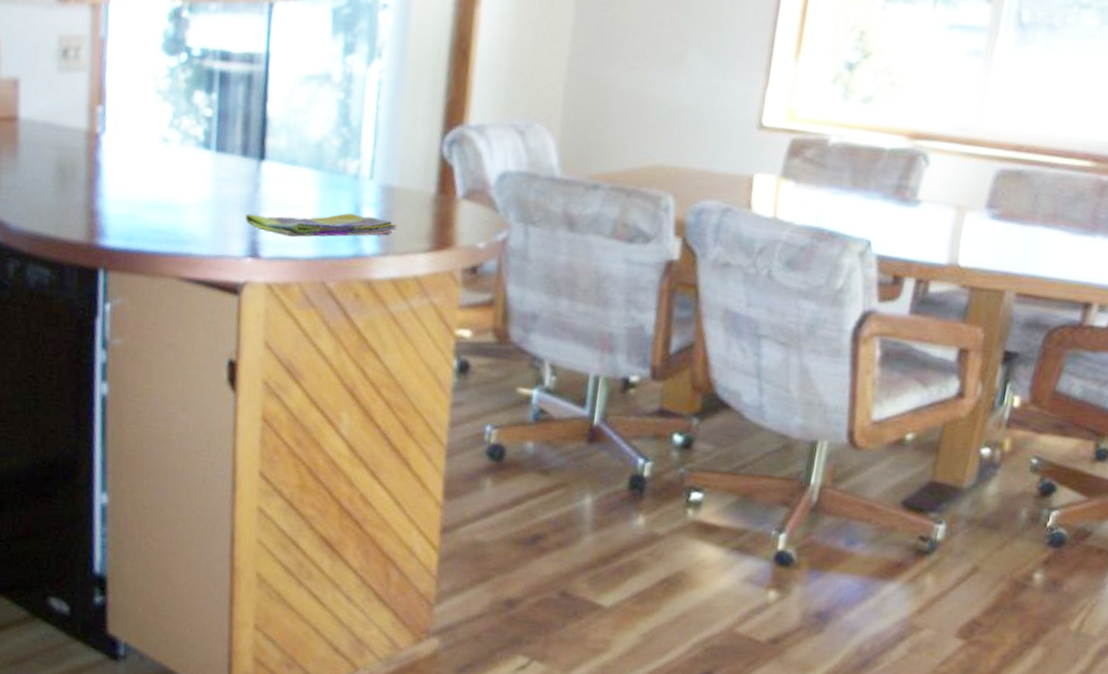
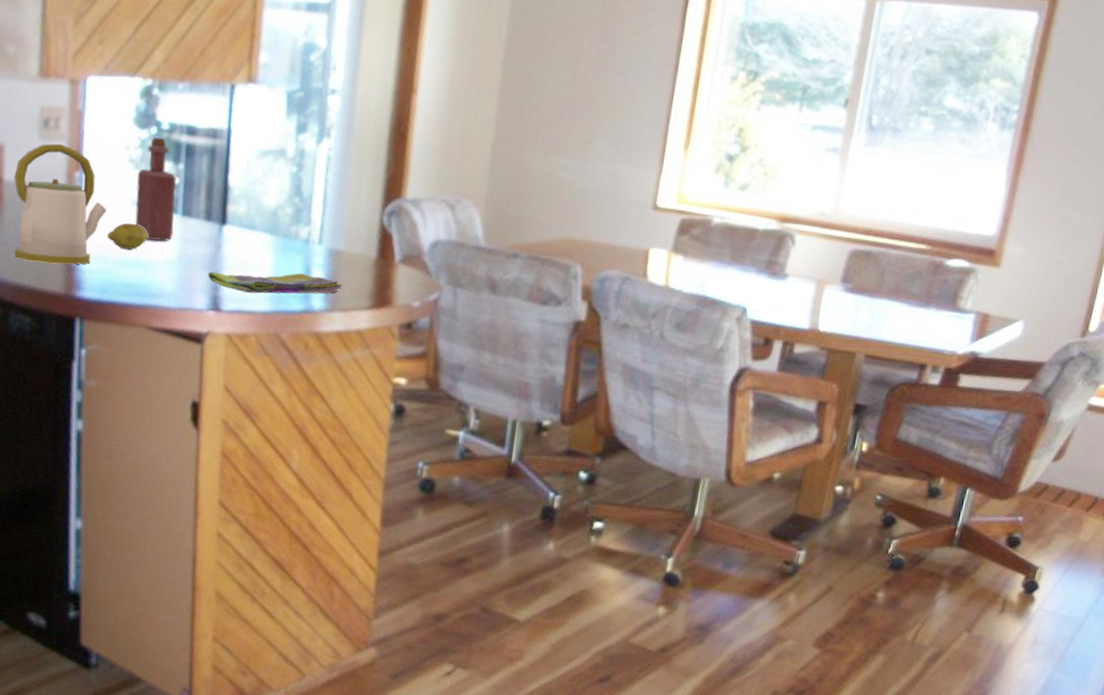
kettle: none [30,75,133,210] -> present [14,143,107,265]
fruit: none [133,161,178,191] -> present [107,223,148,250]
bottle: none [163,65,209,181] -> present [135,138,176,241]

